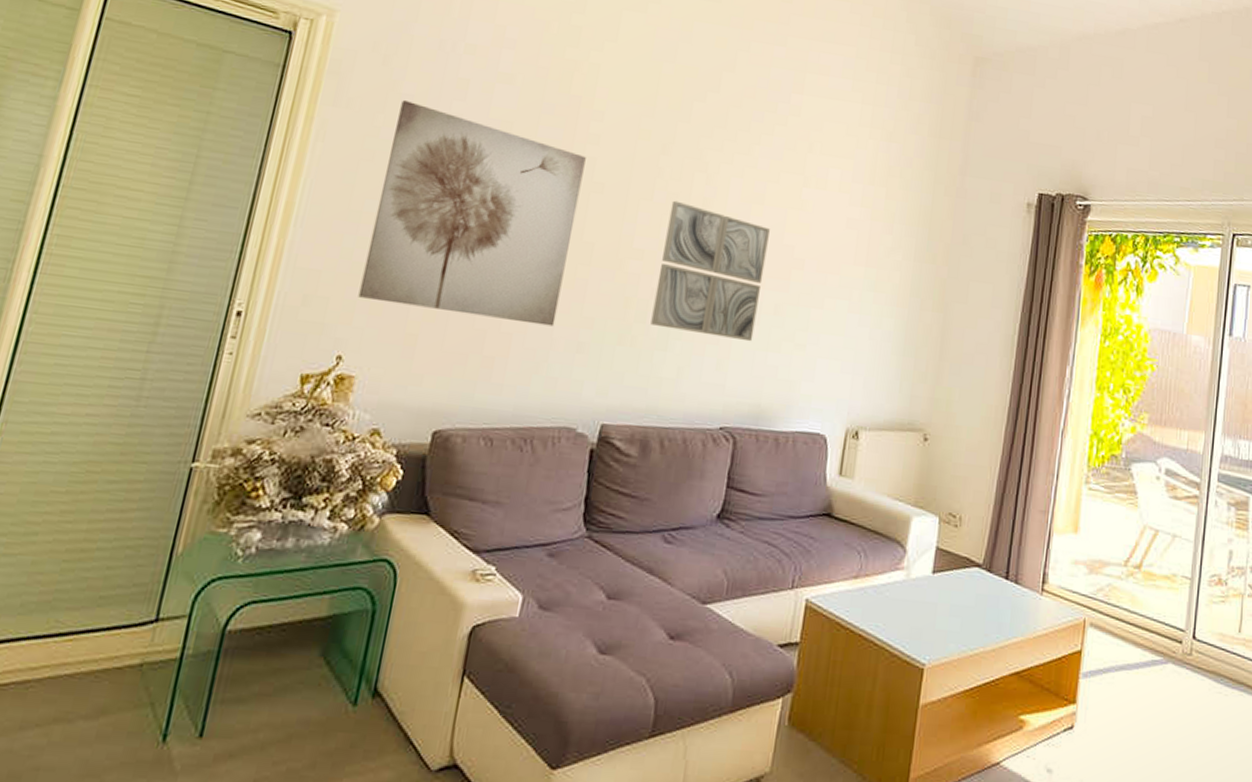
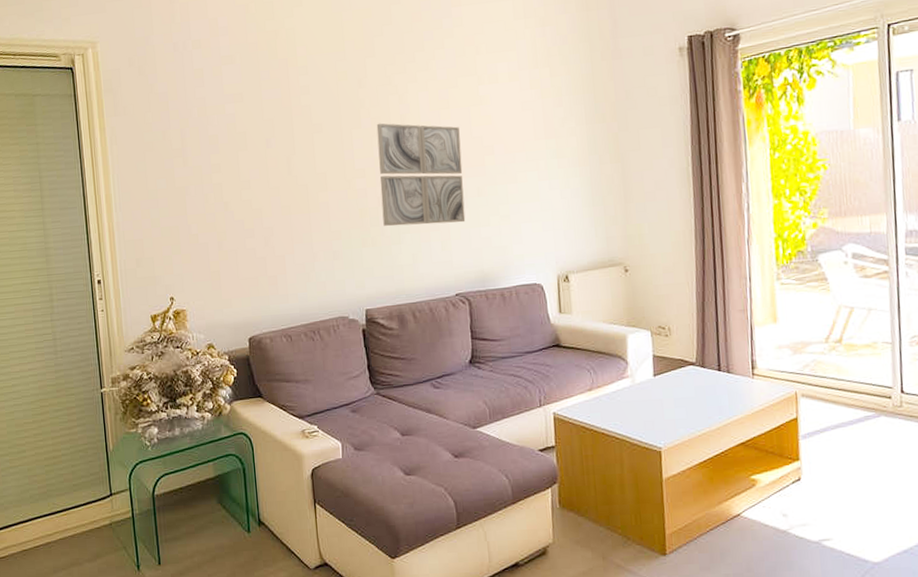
wall art: present [358,99,586,327] -> none [160,97,313,253]

